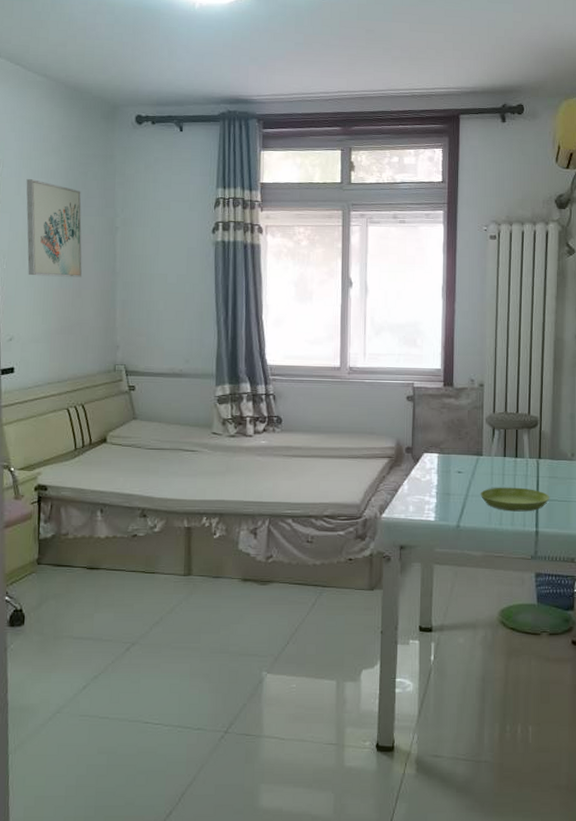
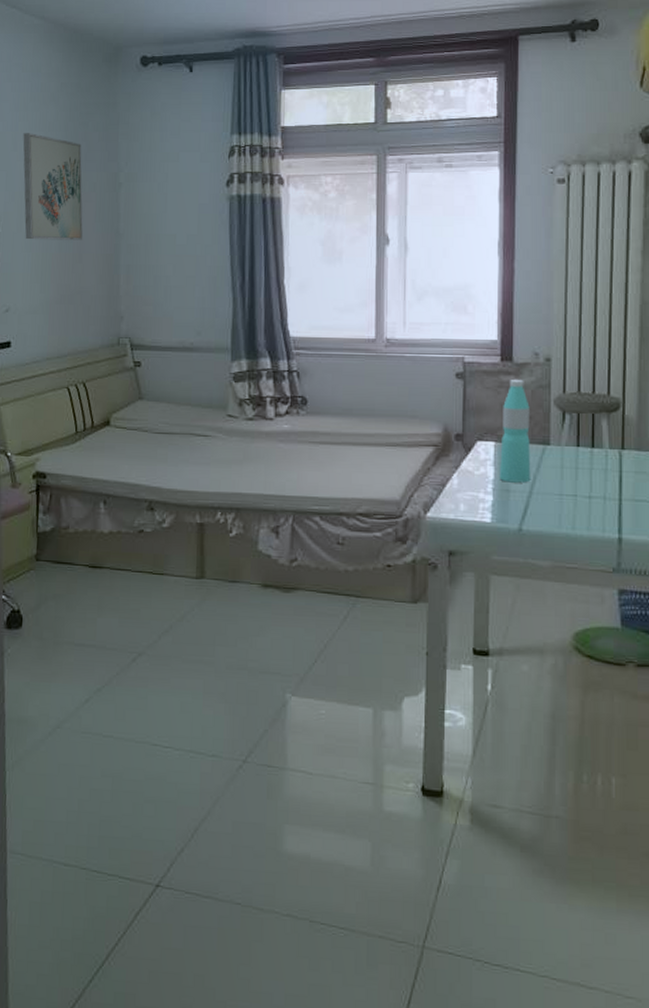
water bottle: none [441,402,467,487] -> present [499,380,531,483]
saucer: present [480,487,550,512] -> none [547,483,637,514]

